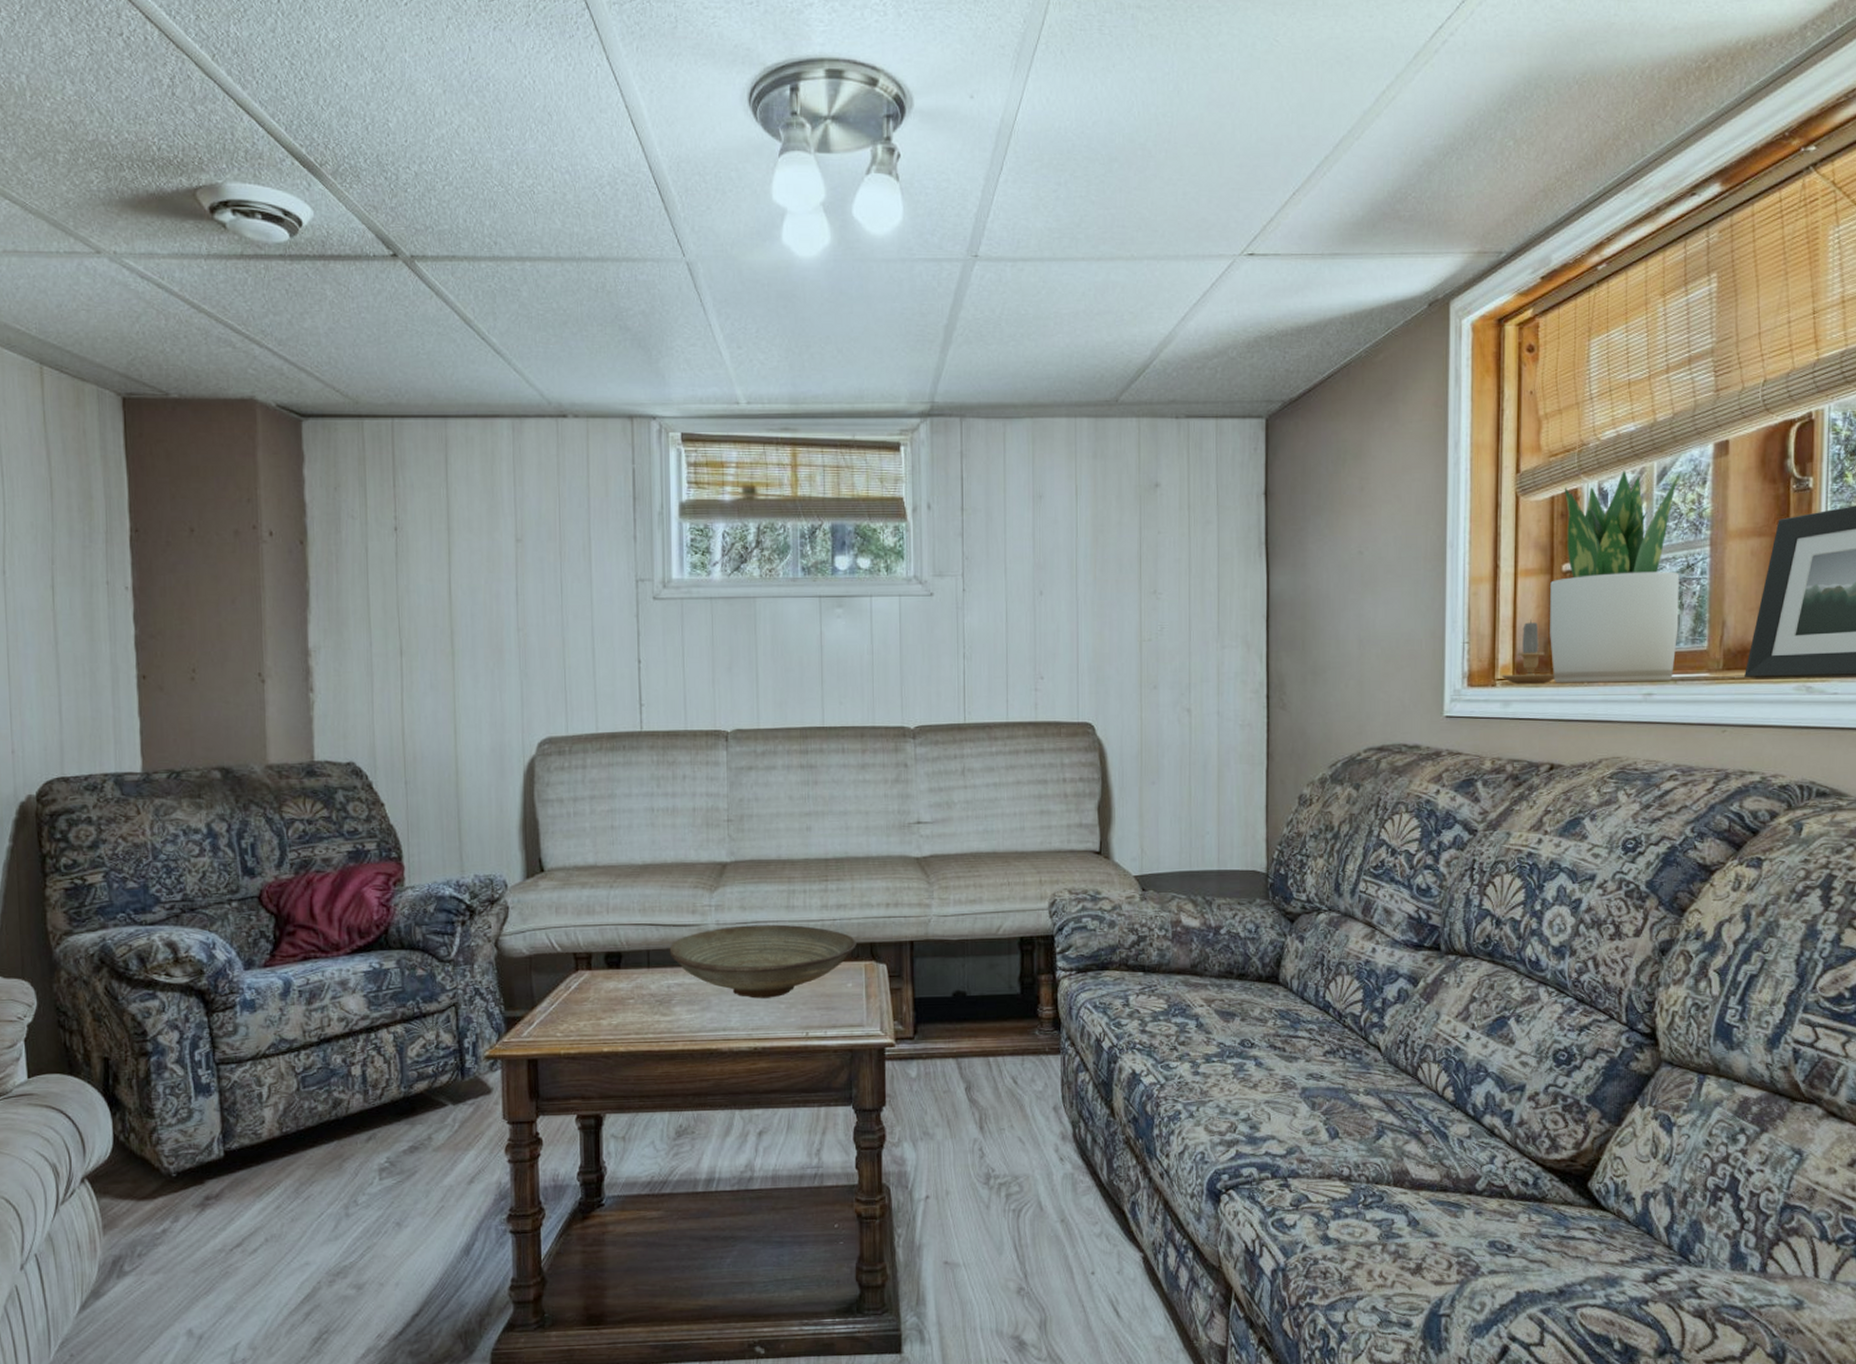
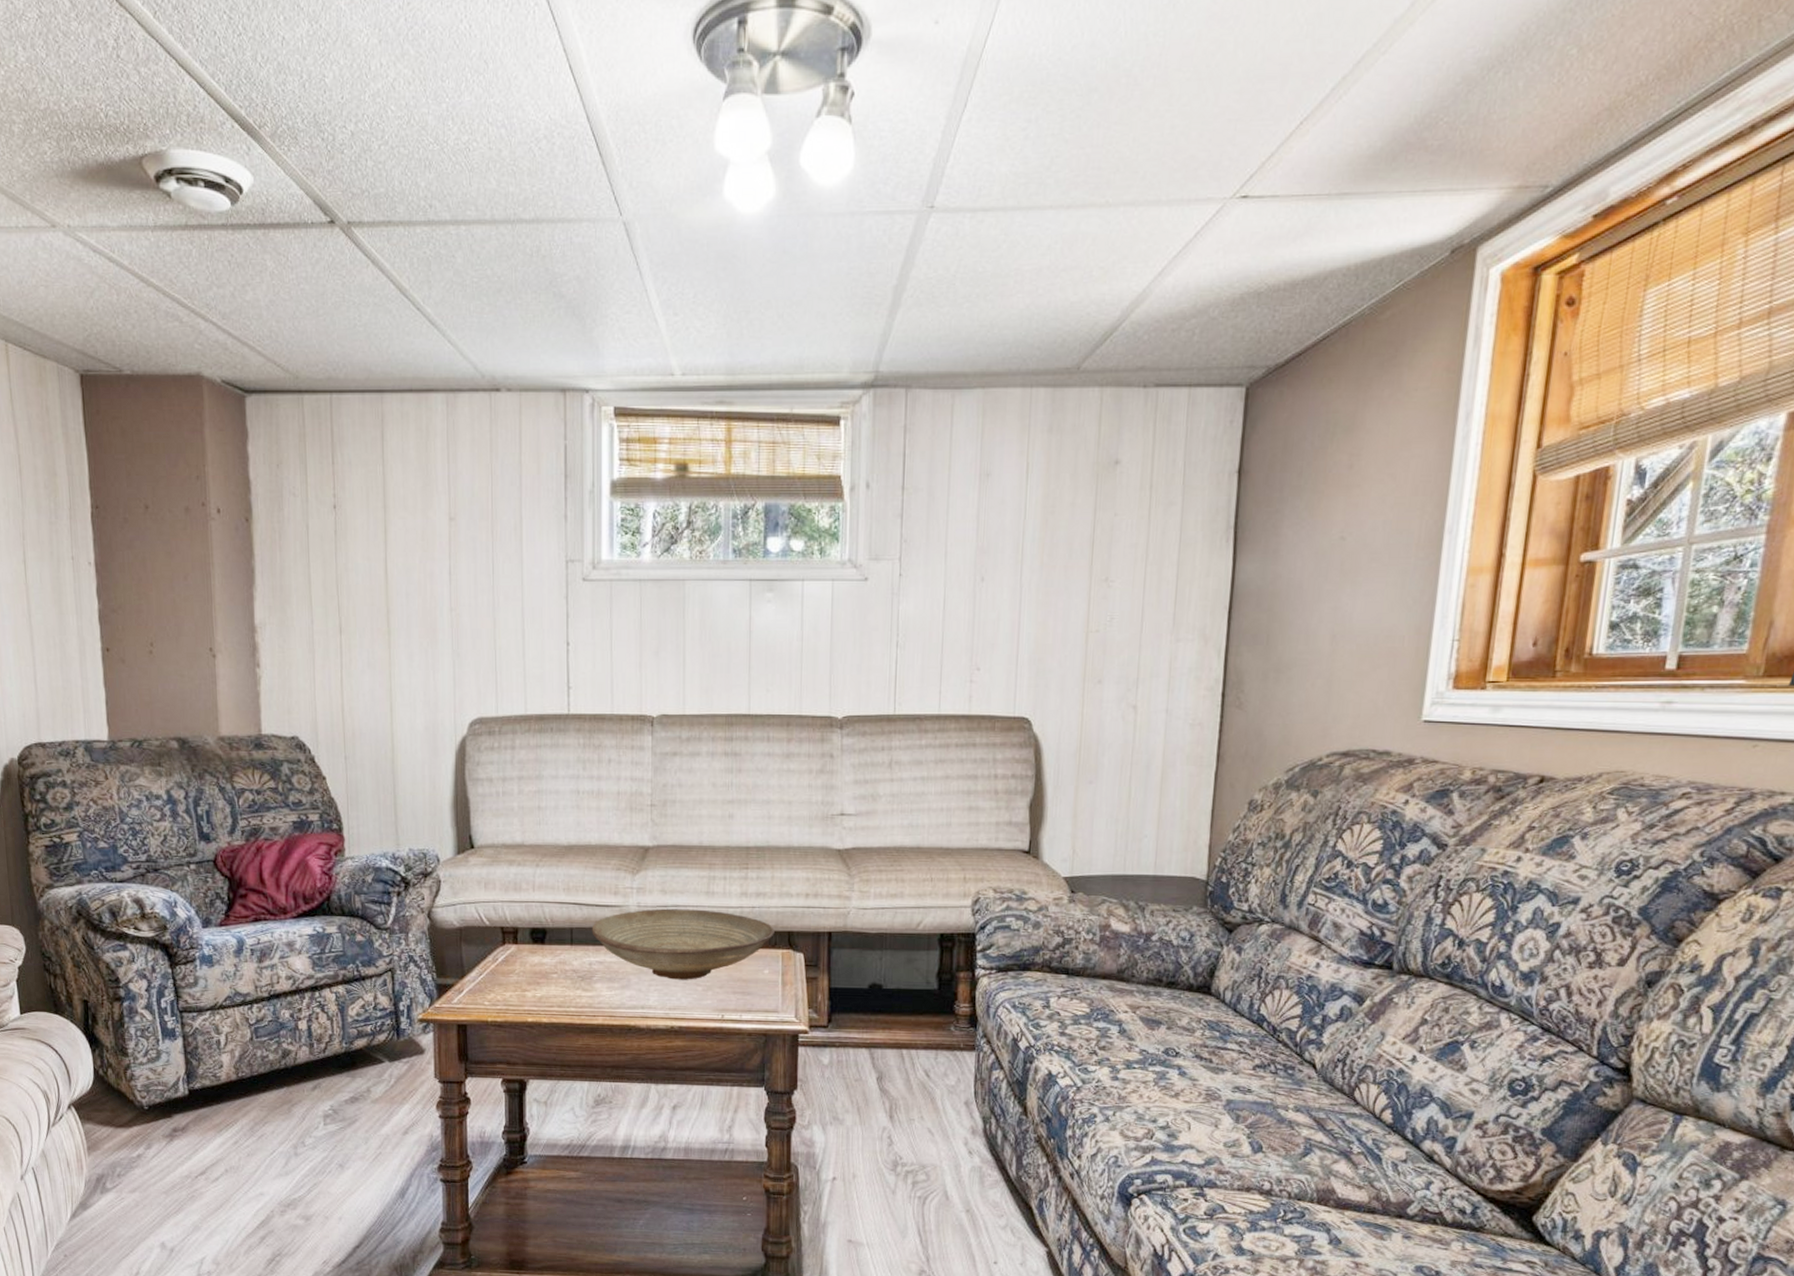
candle: present [1501,619,1554,685] -> none [1493,615,1557,689]
planter: present [1550,470,1682,683] -> none [1555,445,1743,689]

